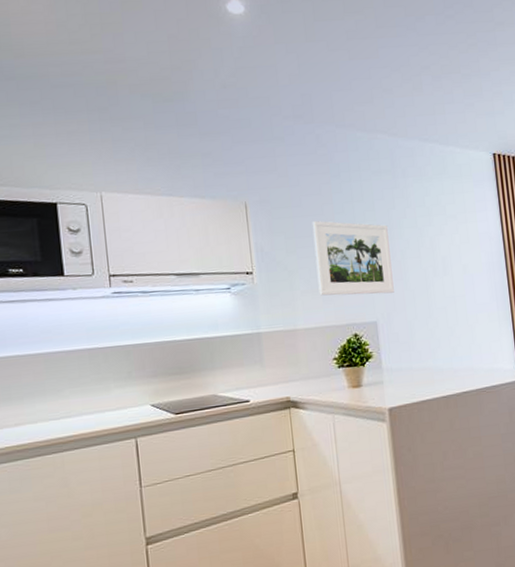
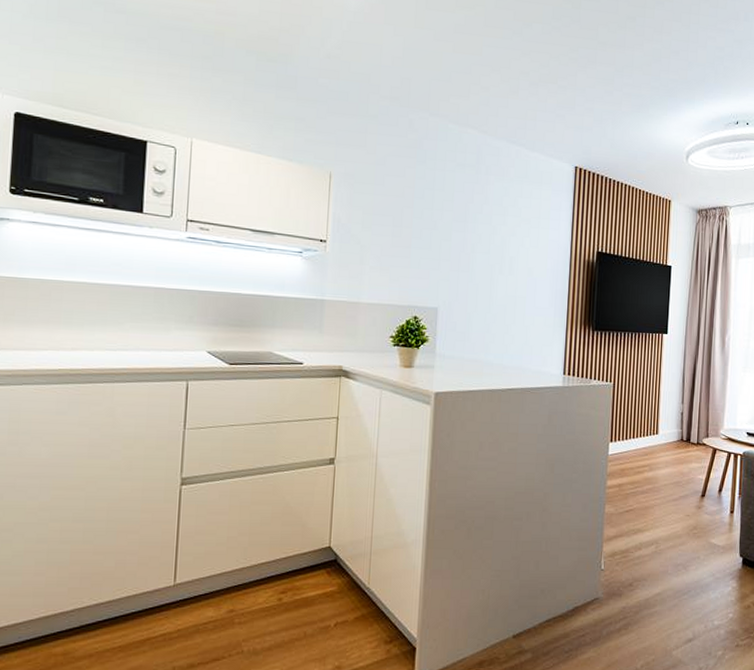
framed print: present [312,220,394,296] -> none [387,201,464,283]

